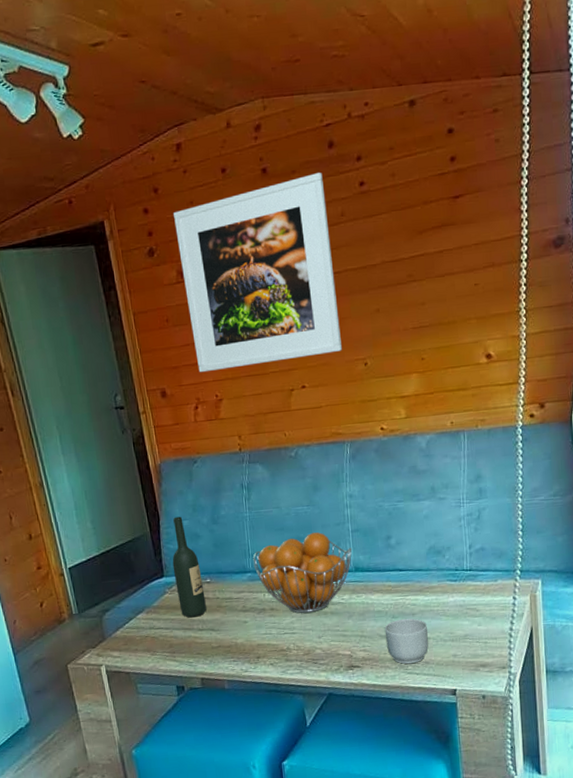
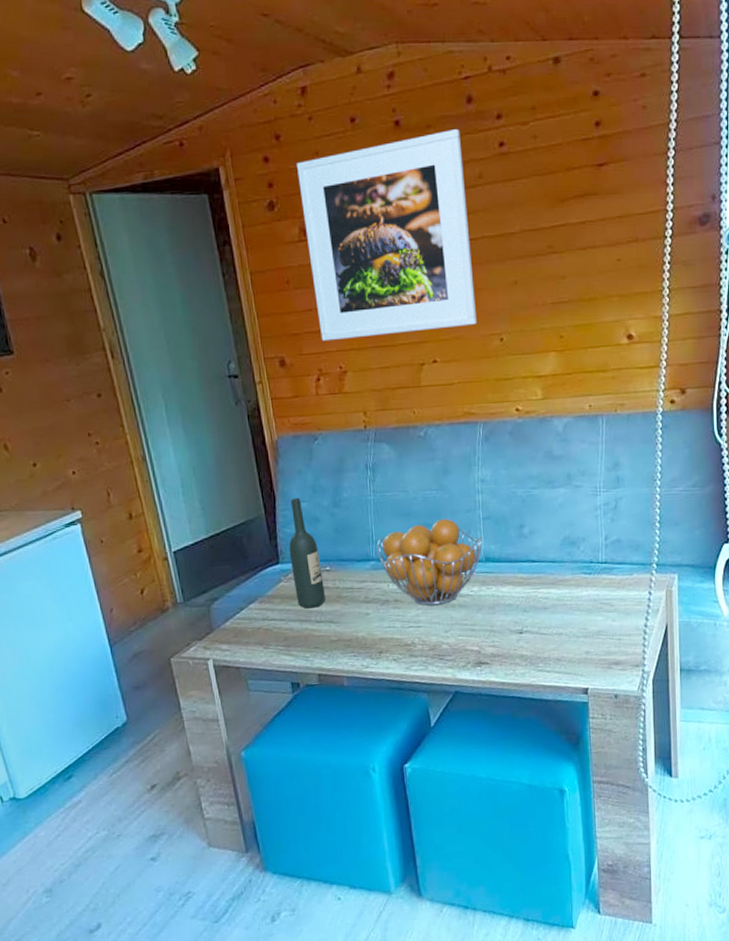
mug: present [384,618,429,665] -> none [515,612,560,662]

